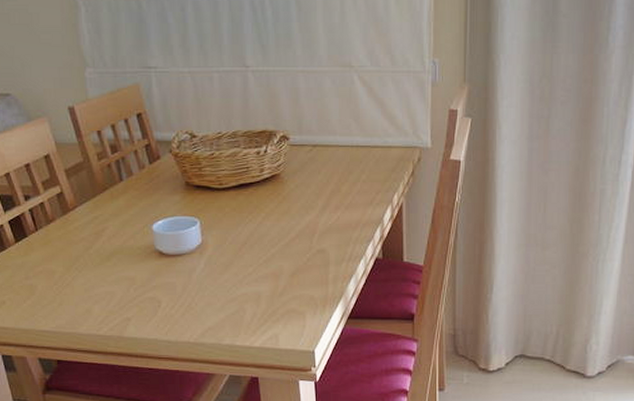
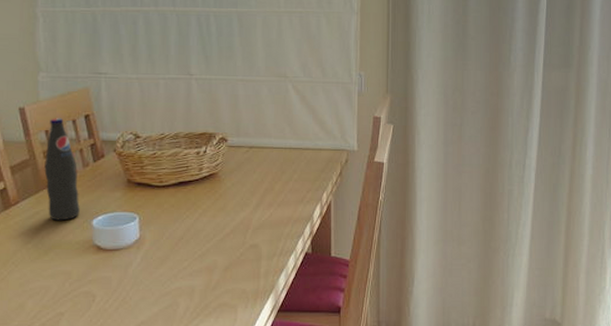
bottle: none [99,117,139,226] -> present [44,118,80,221]

